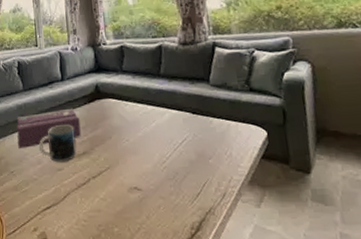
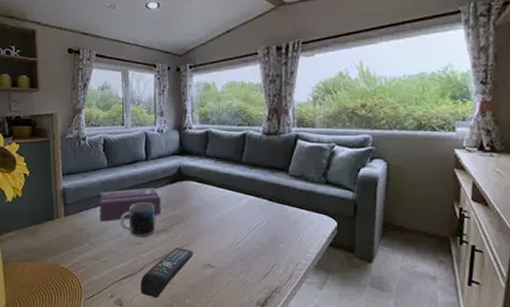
remote control: none [64,171,118,229] -> present [140,247,193,298]

